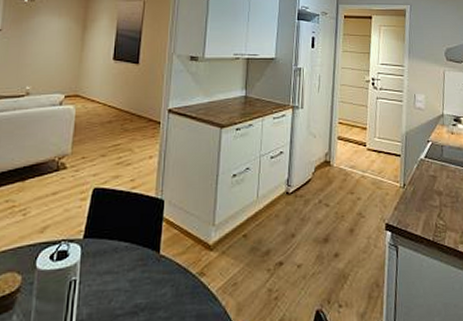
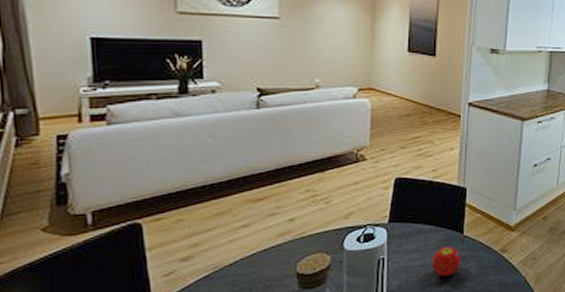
fruit: none [126,267,156,304] -> present [432,246,461,277]

